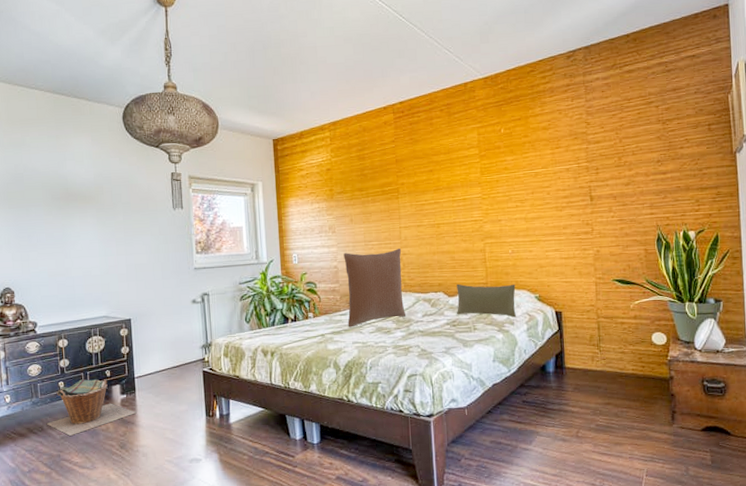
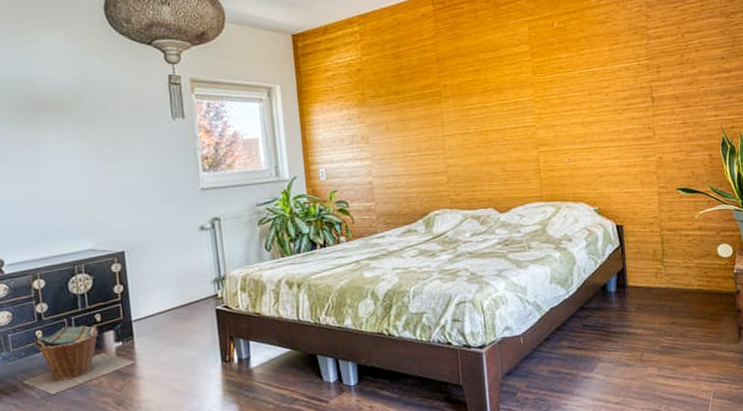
pillow: present [343,249,406,328] -> none [379,160,453,252]
pillow: present [457,283,516,318] -> none [508,196,574,234]

